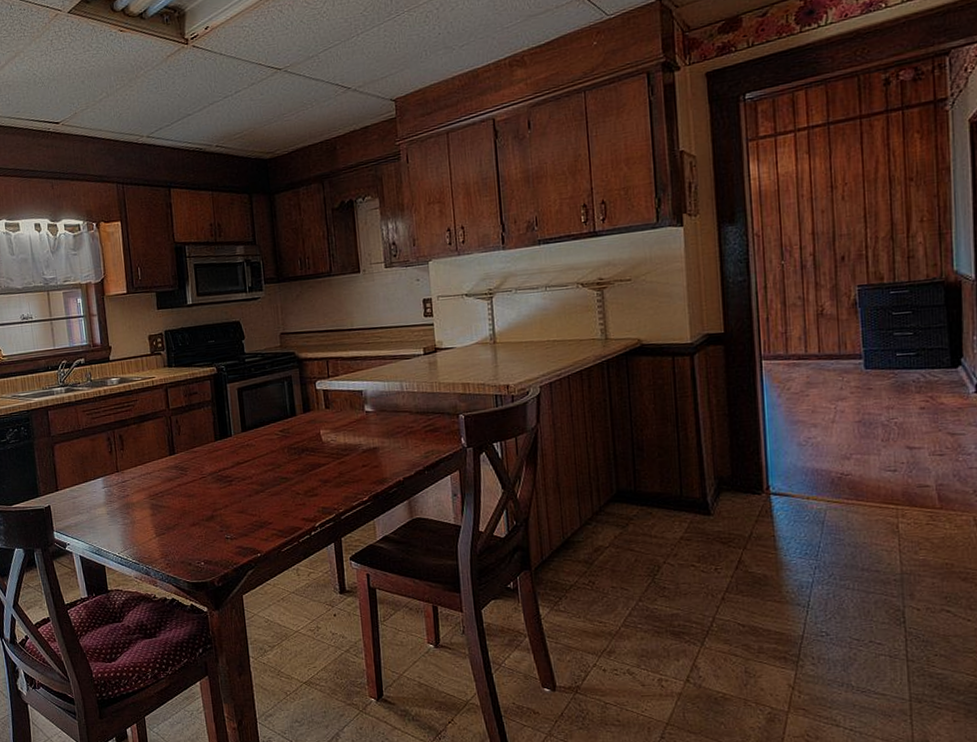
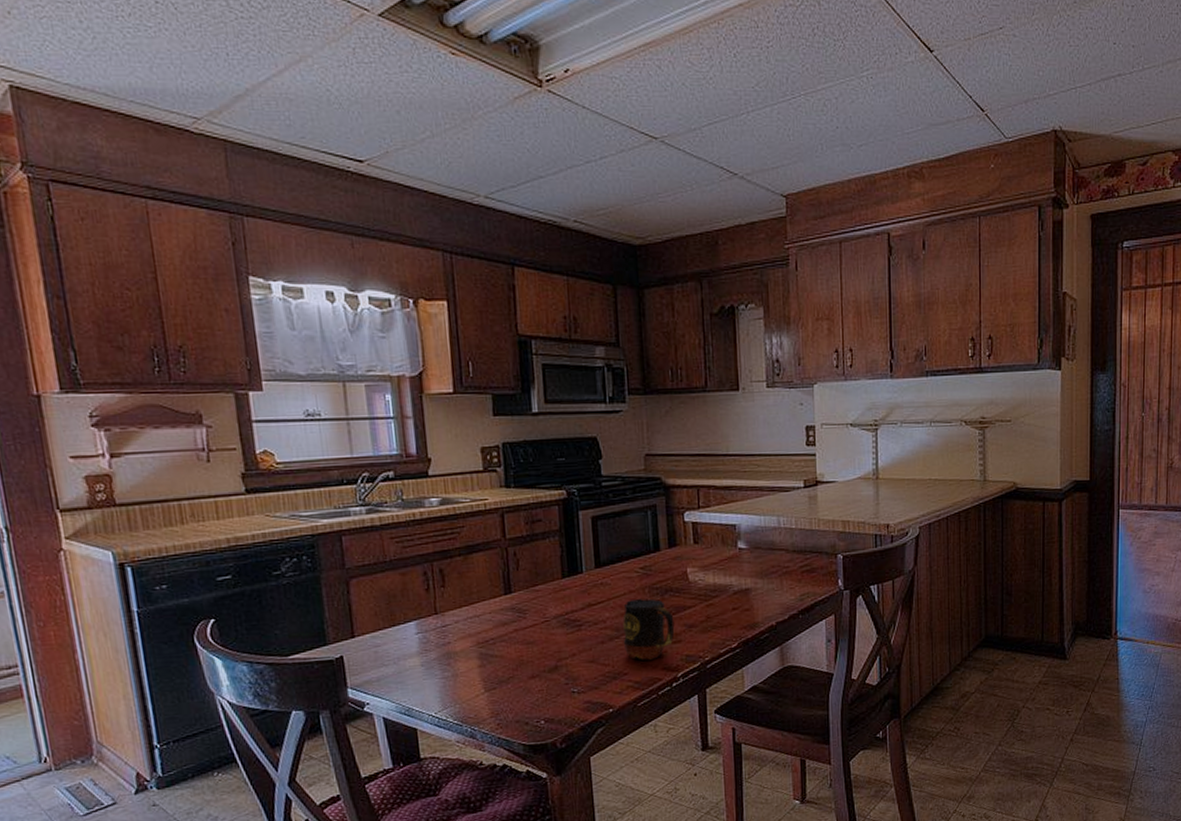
mug: none [266,457,312,511] -> present [622,598,675,660]

